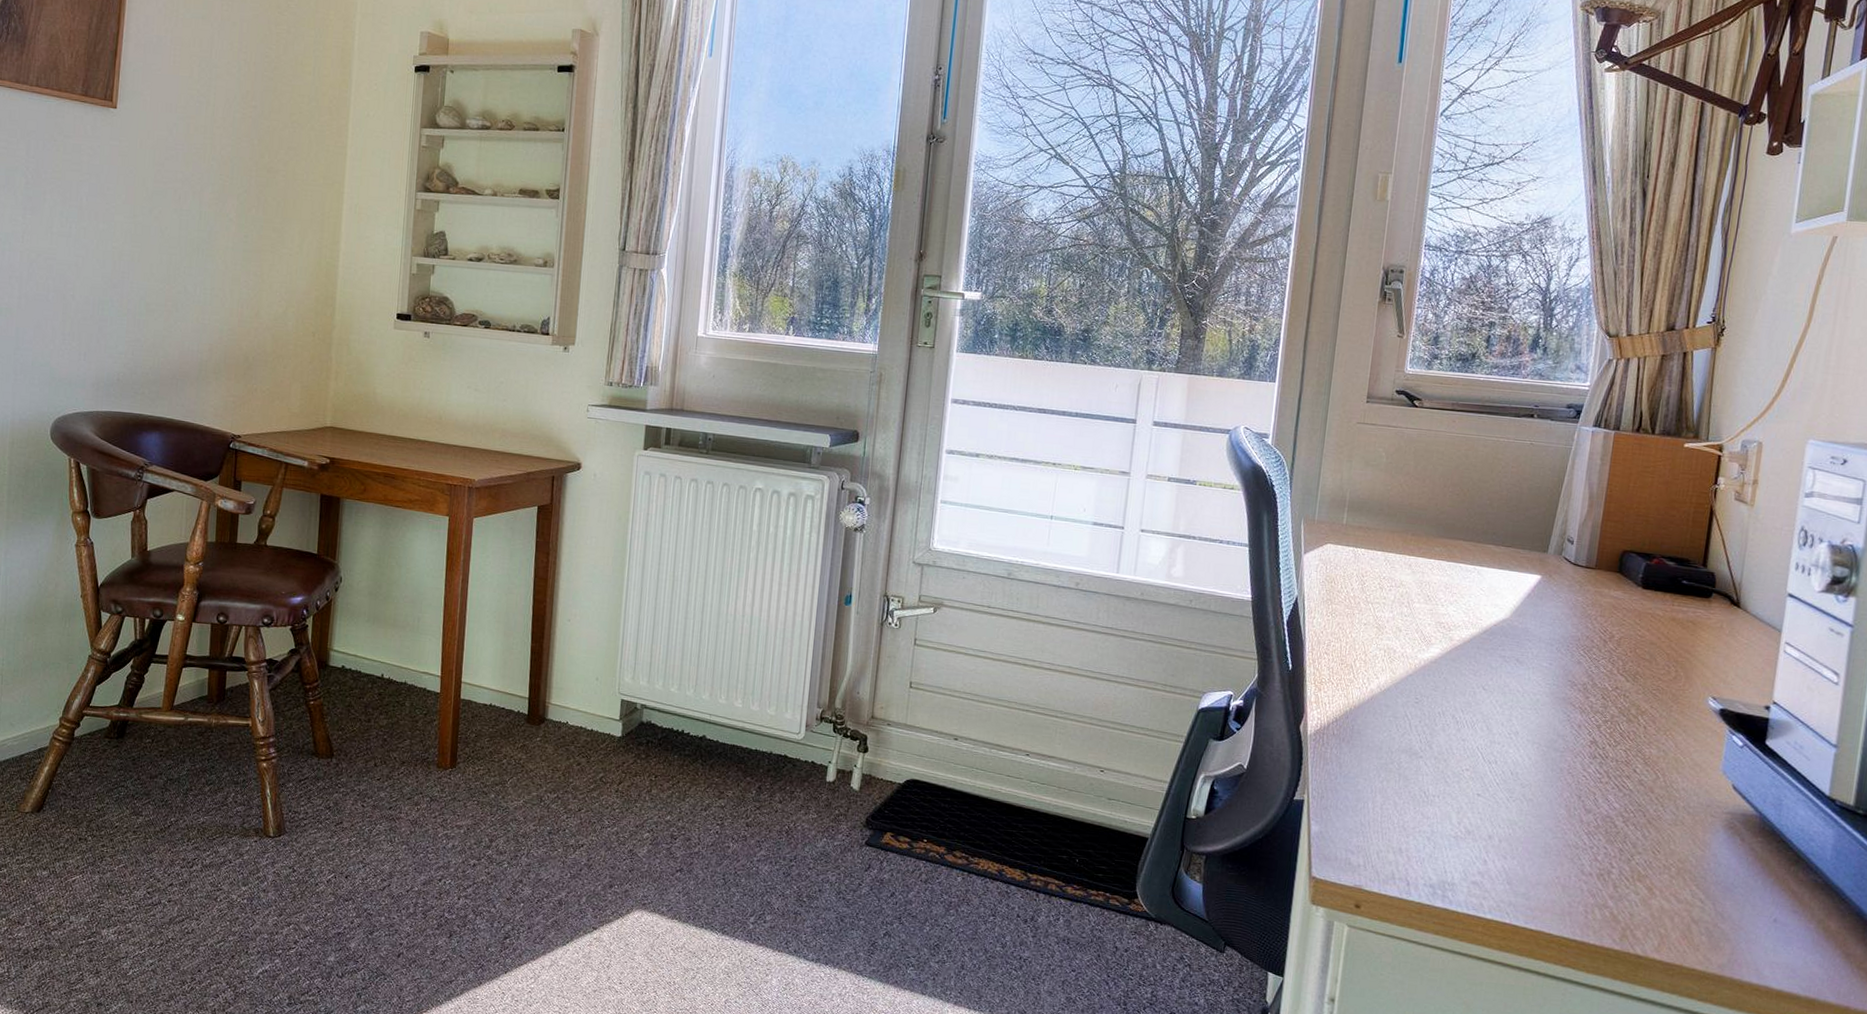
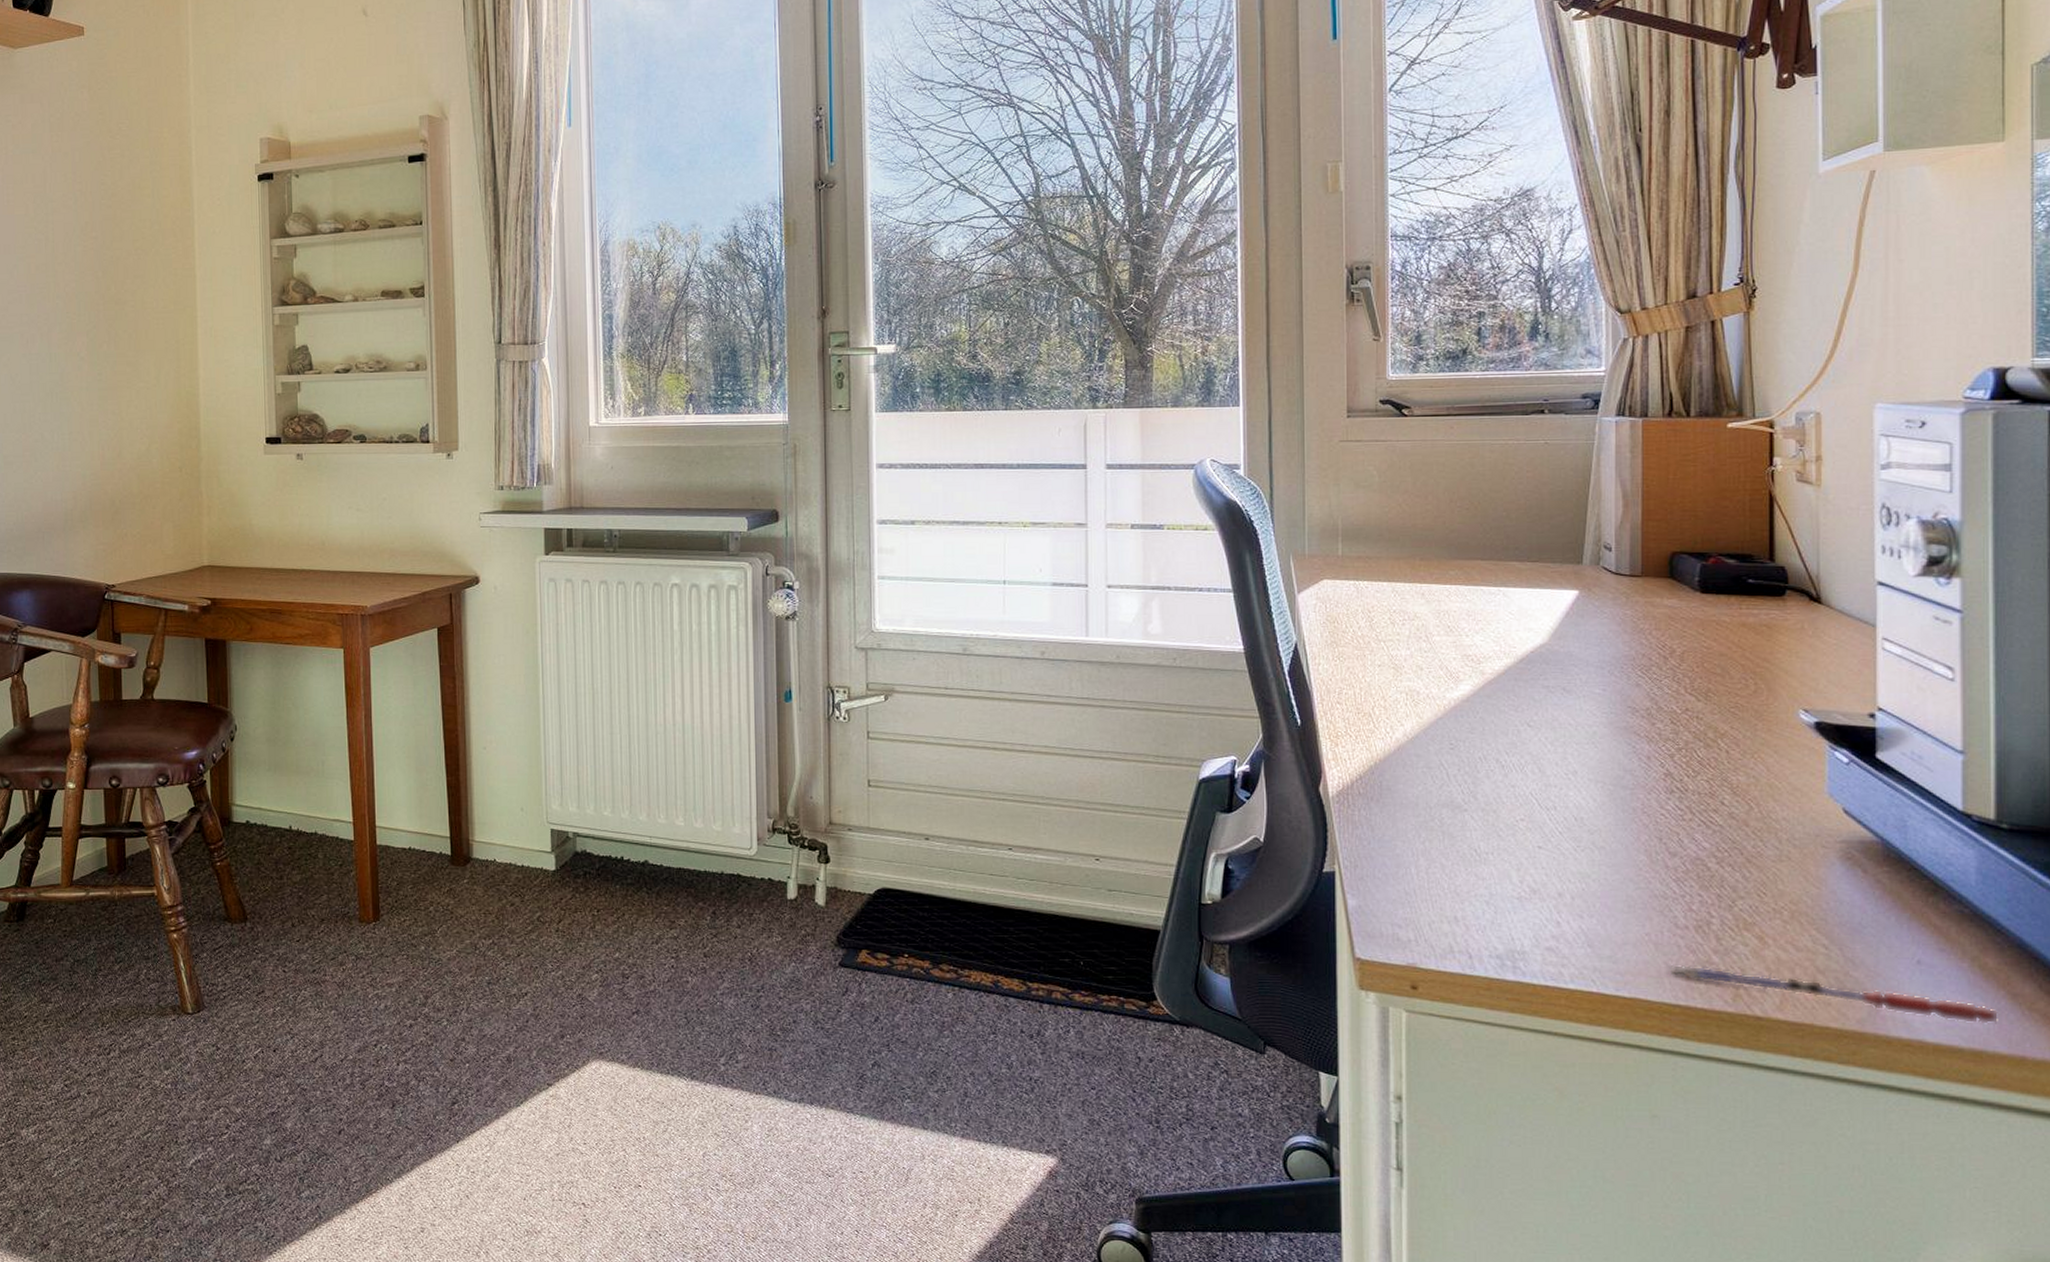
pen: none [1570,905,1834,978] -> present [1668,964,2000,1024]

